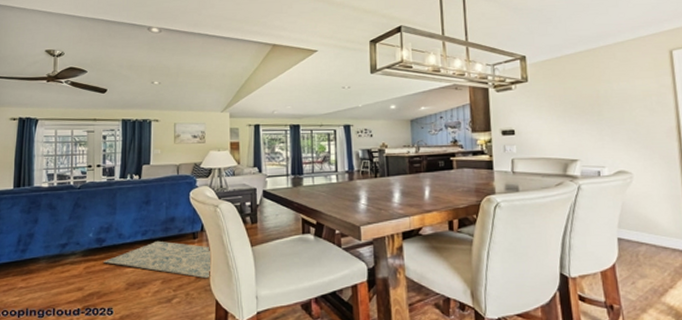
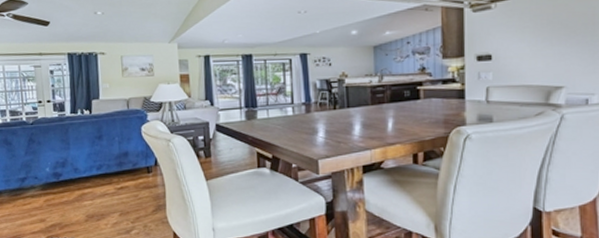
rug: present [102,240,212,279] -> none [61,175,168,212]

